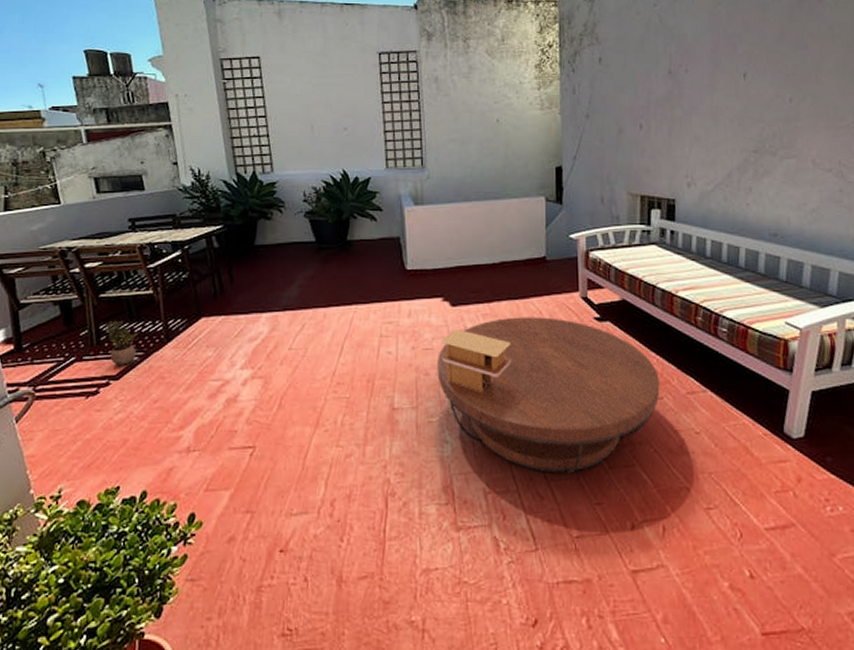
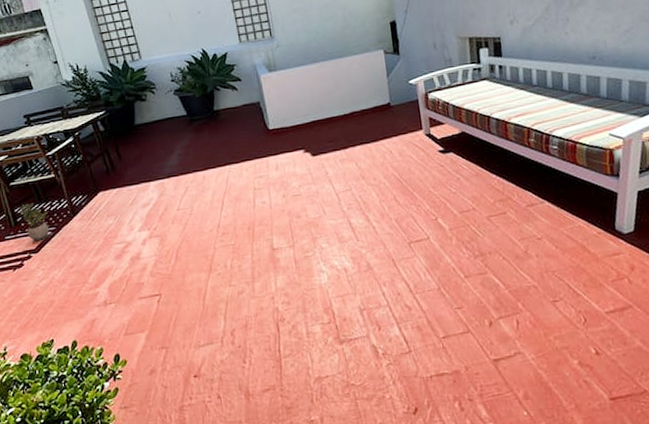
coffee table: present [437,317,660,474] -> none [306,155,503,288]
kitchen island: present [442,329,512,393] -> none [308,175,371,227]

